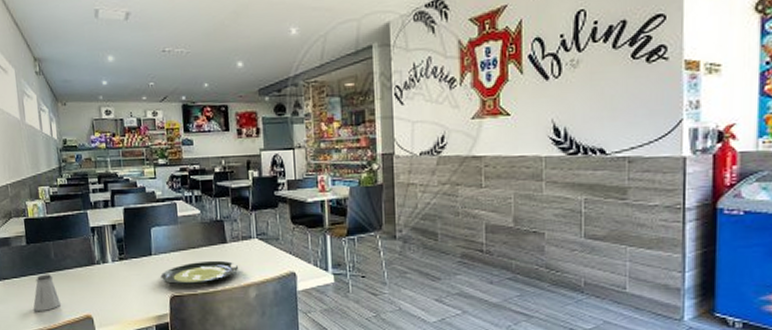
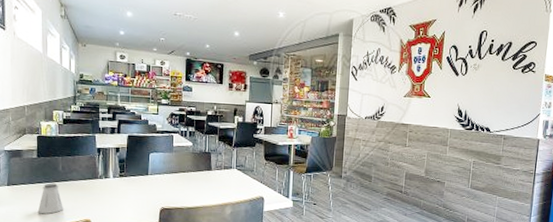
plate: present [160,260,239,285] -> none [154,183,220,201]

